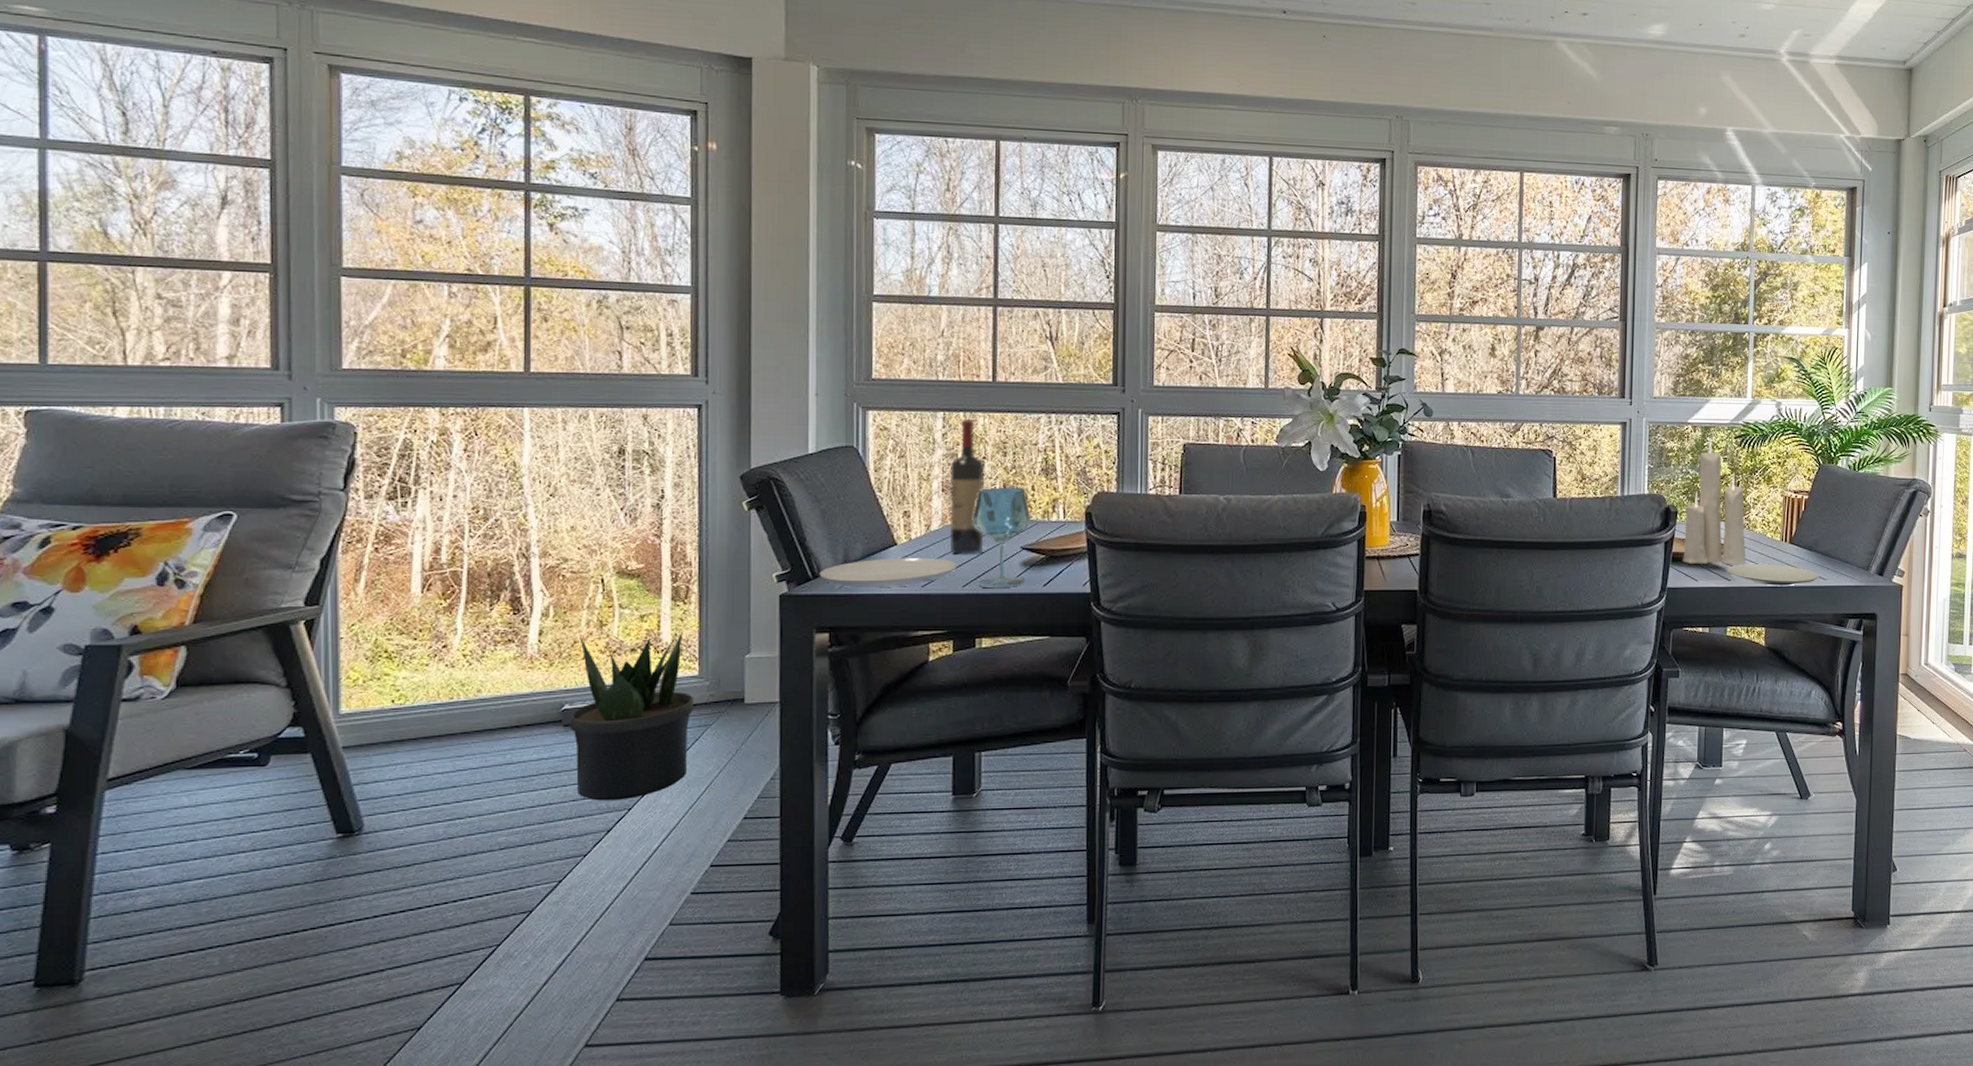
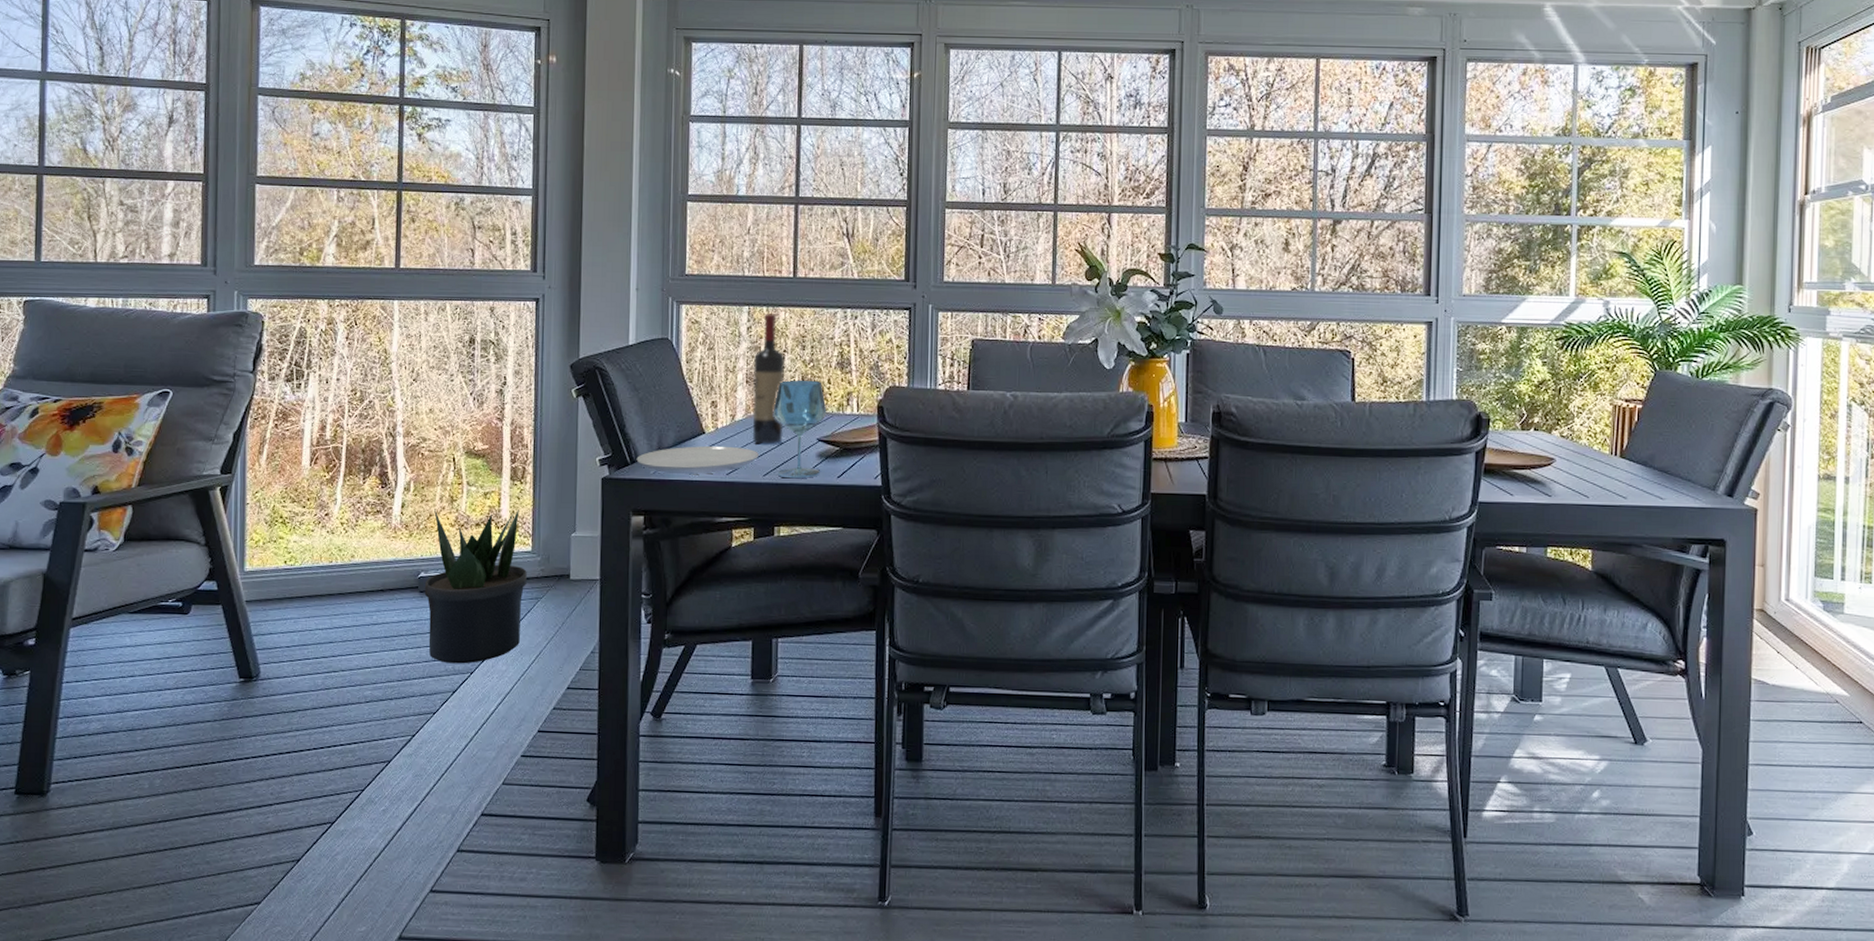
candle: present [1682,437,1746,565] -> none [1495,339,1569,480]
plate: present [1727,564,1819,586] -> none [1548,479,1656,504]

